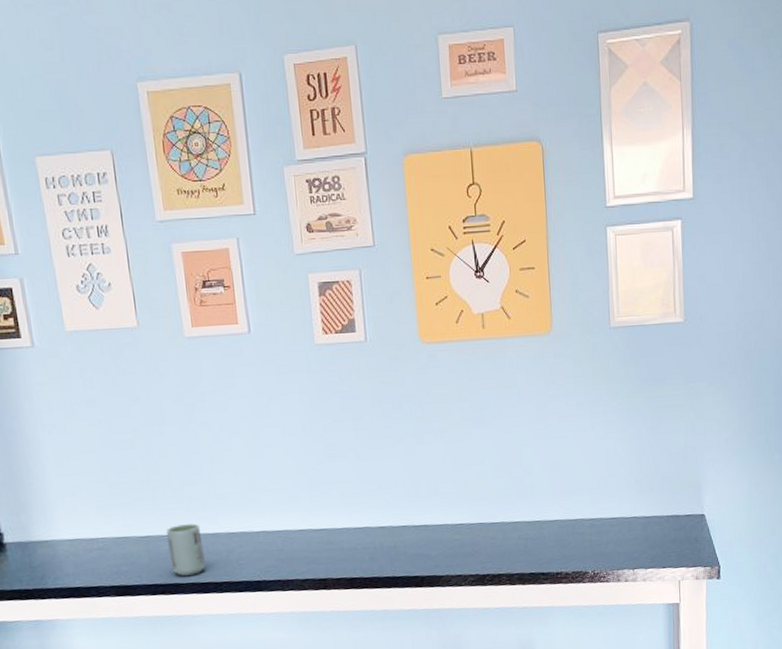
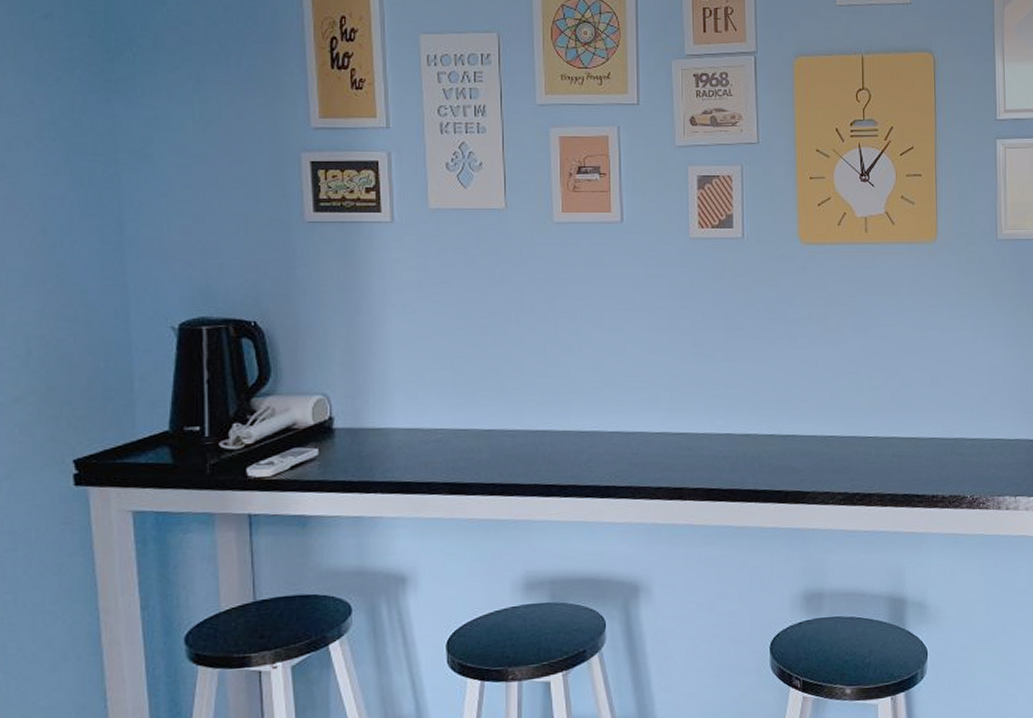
cup: present [166,523,206,576] -> none [511,419,552,476]

